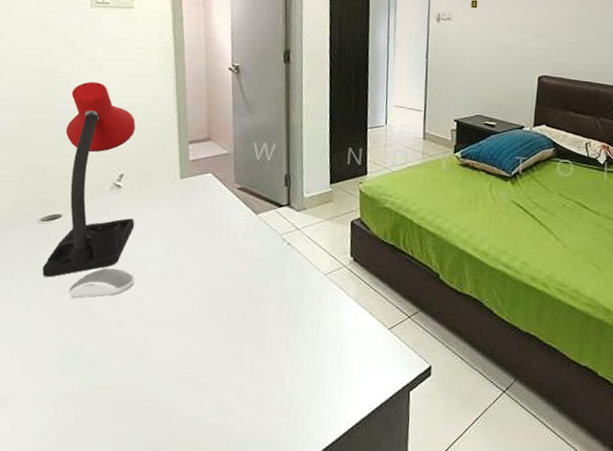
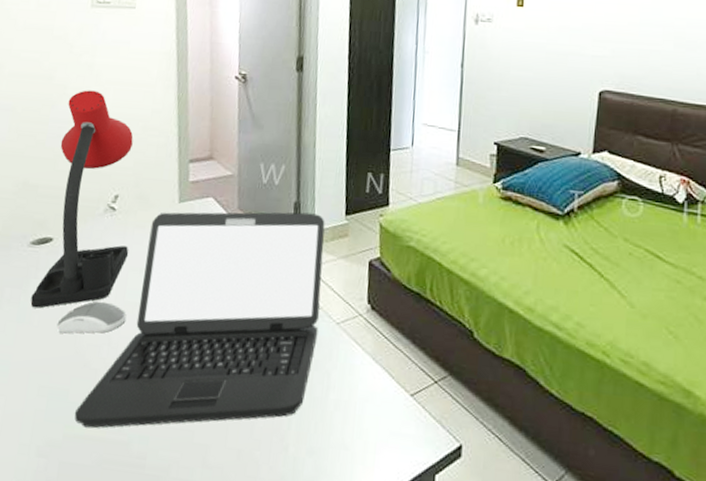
laptop: none [88,183,313,378] -> present [74,212,325,429]

